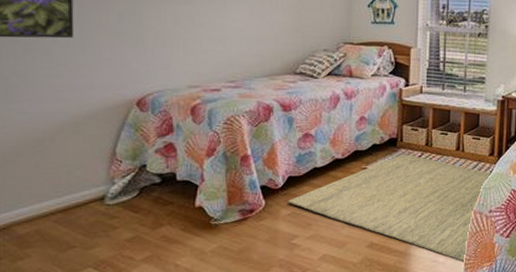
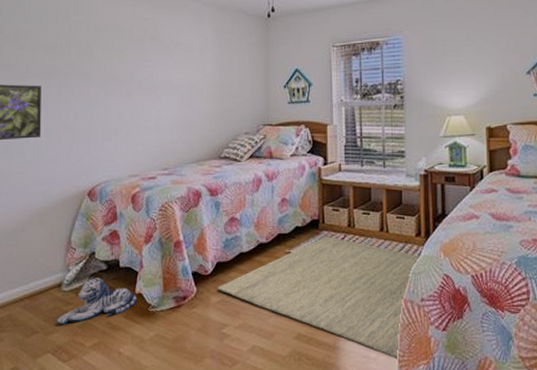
plush toy: none [100,190,198,239] -> present [57,276,138,325]

